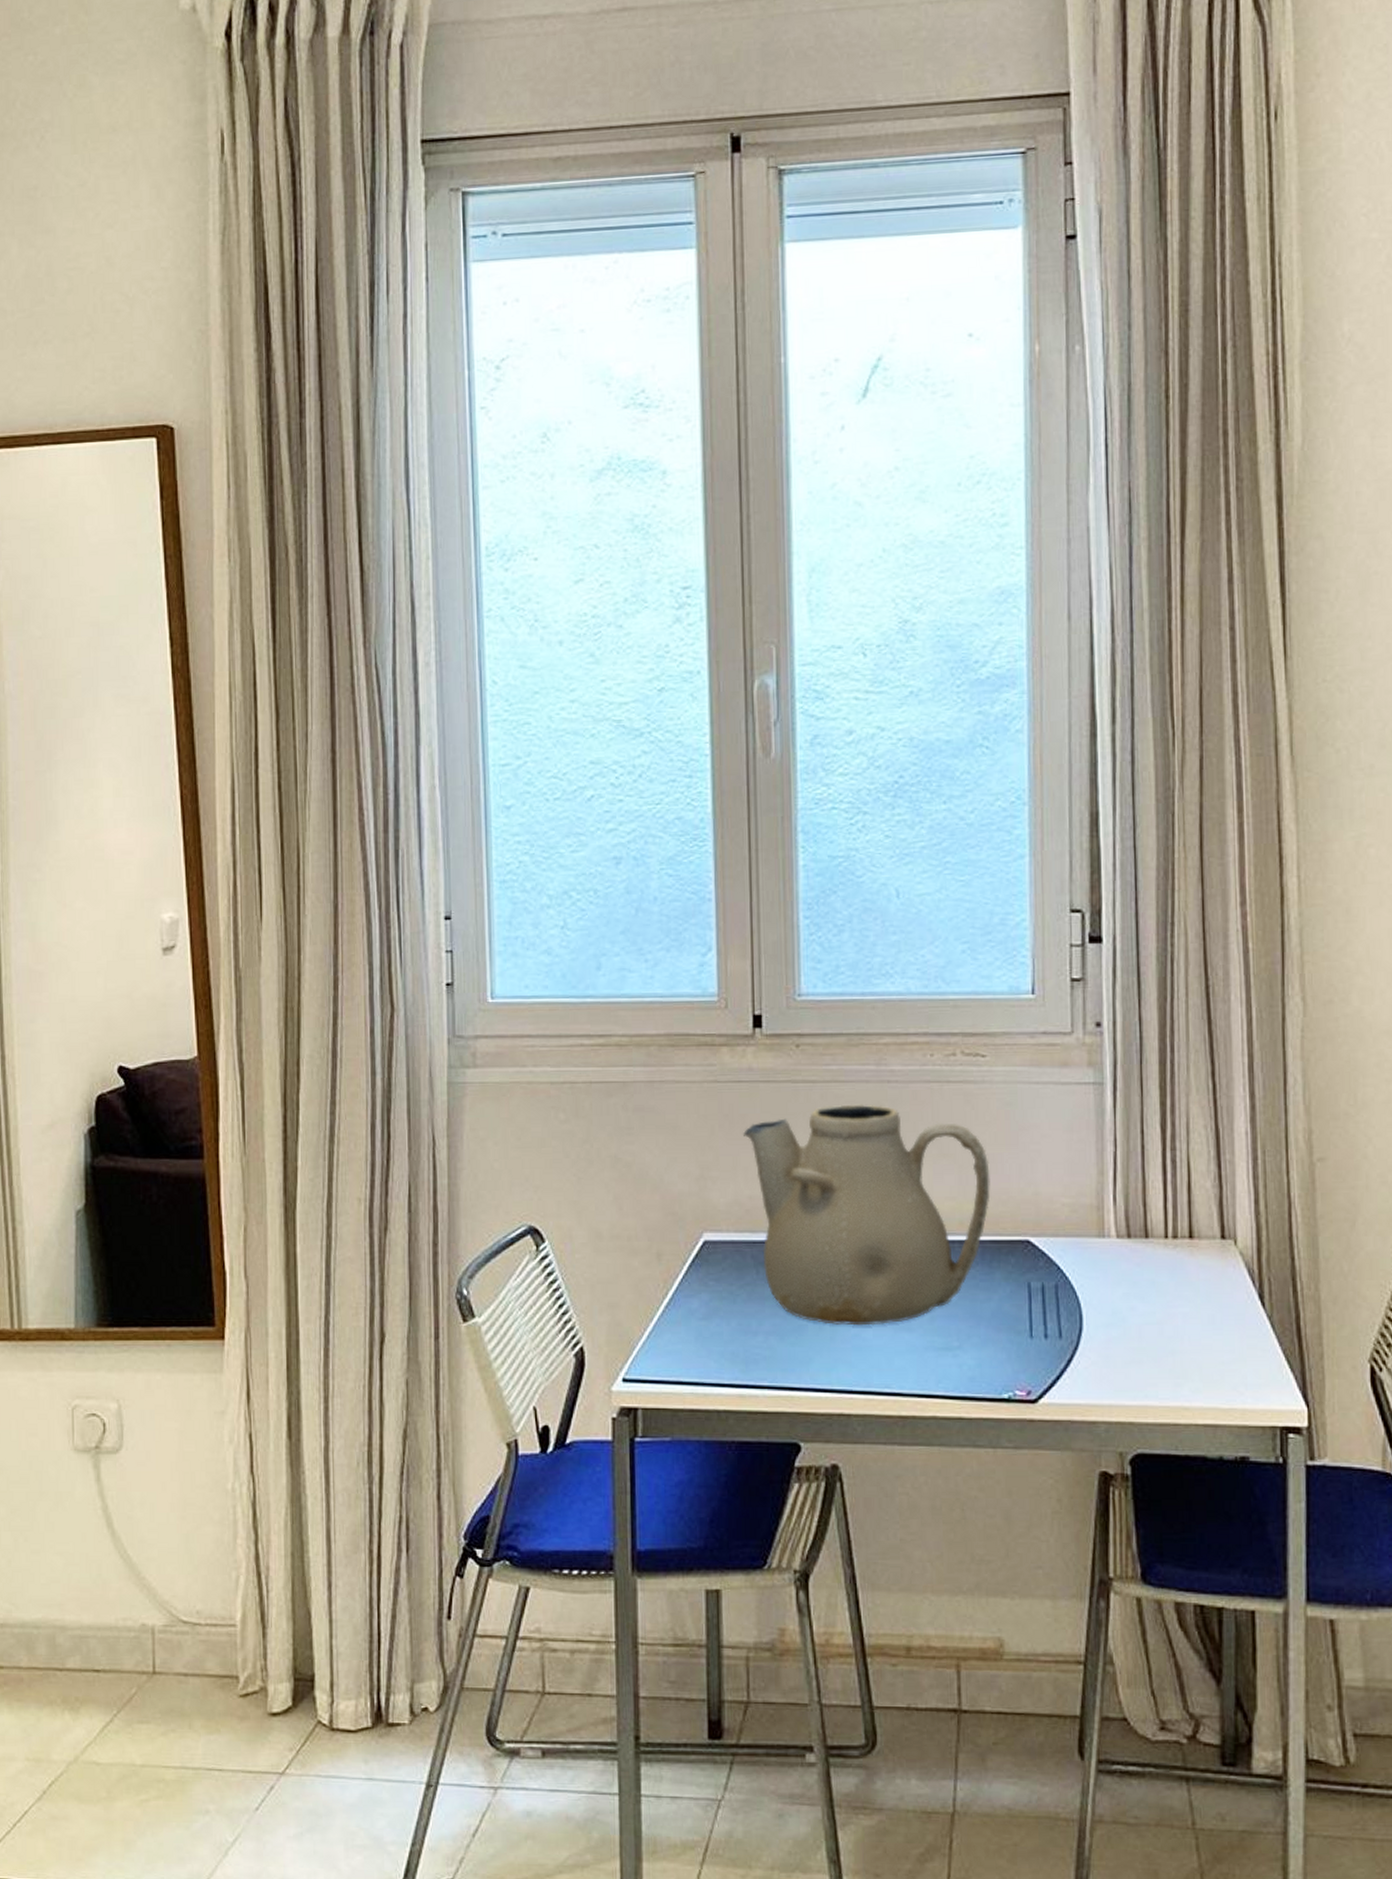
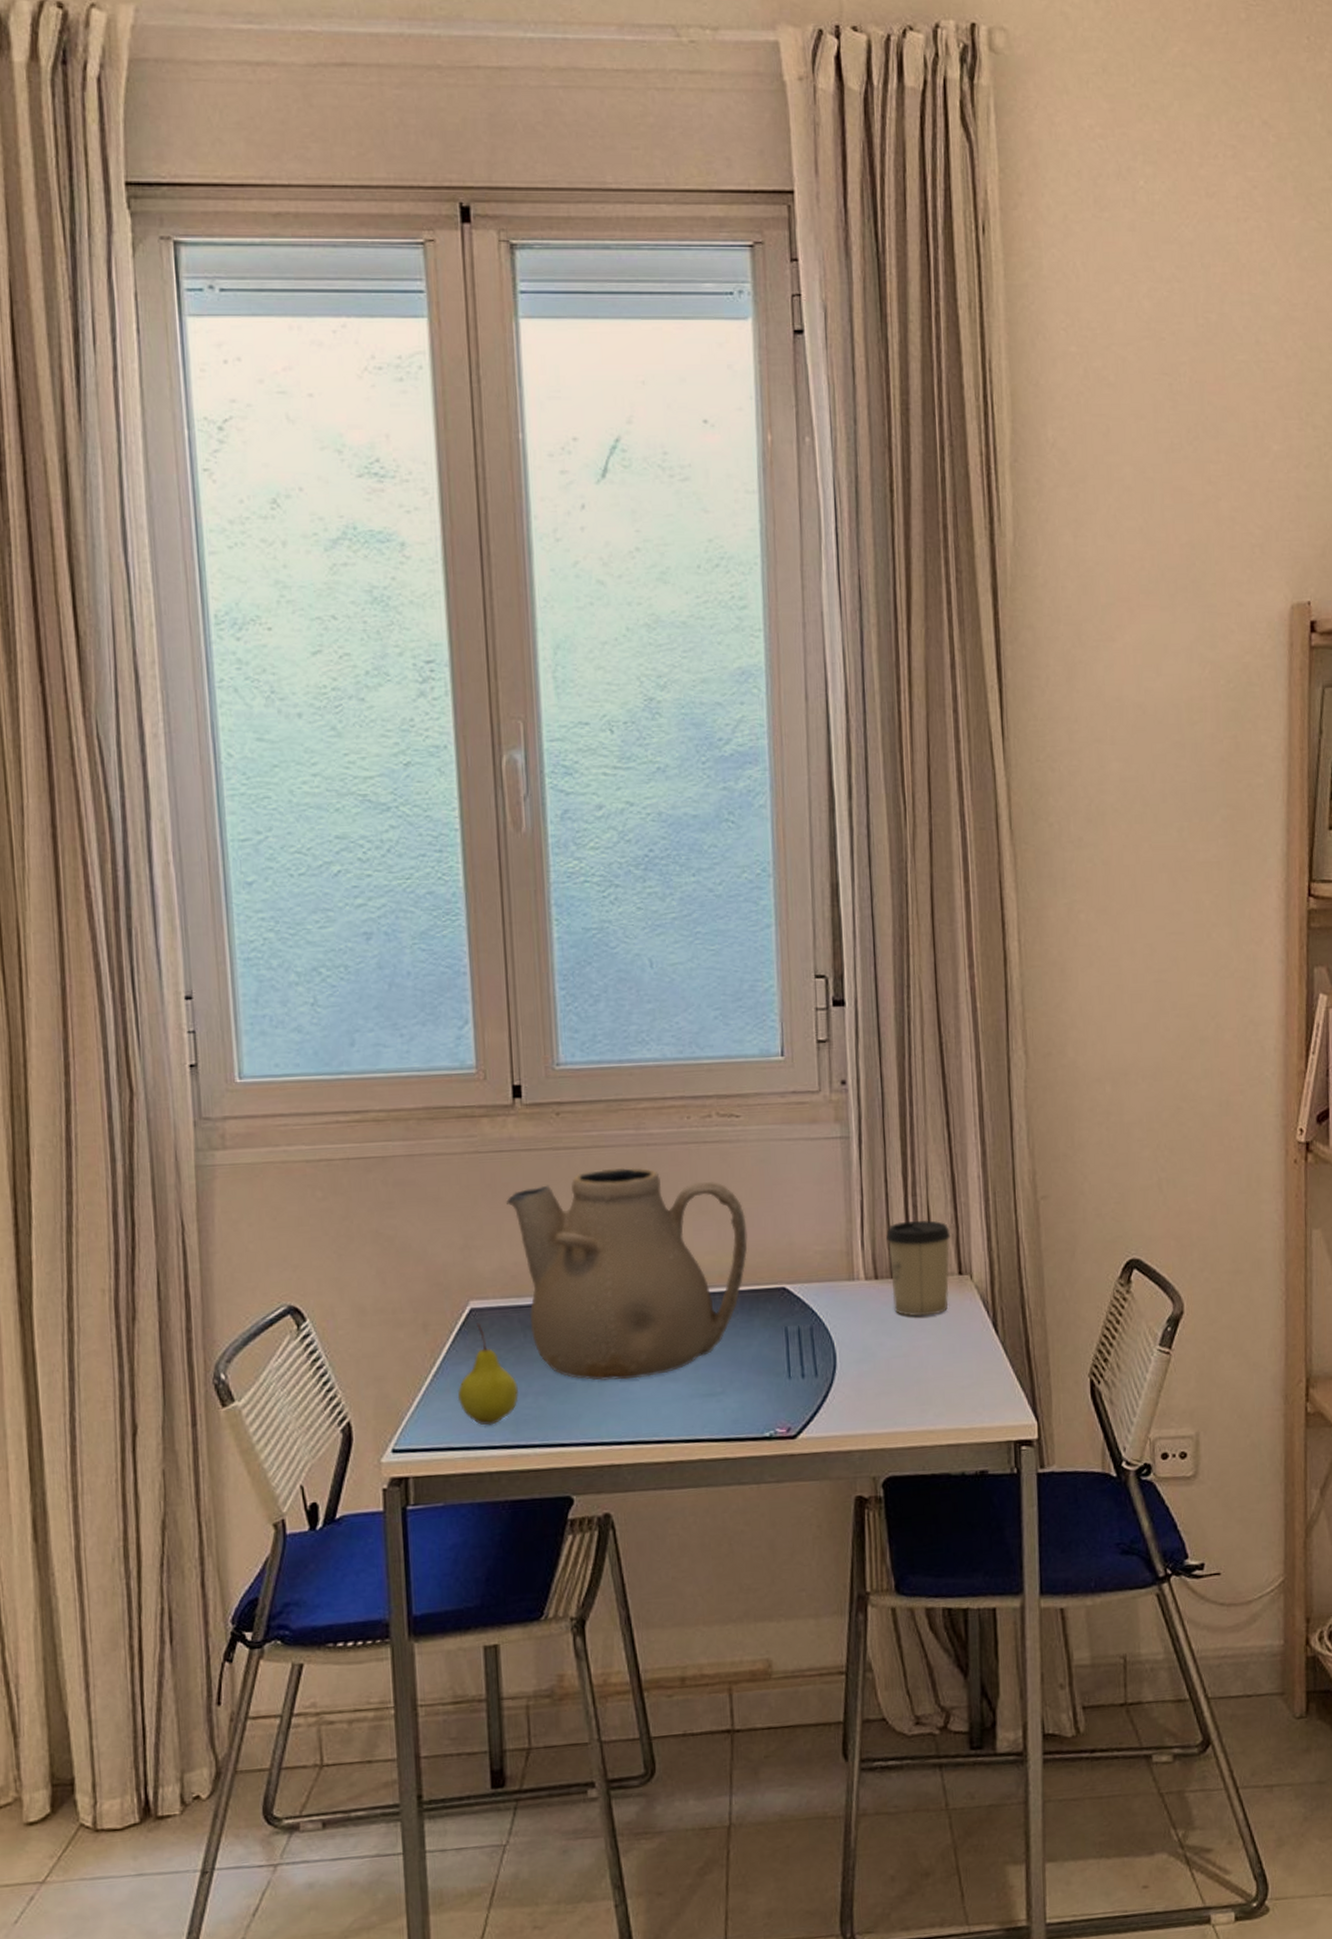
fruit: none [688,1256,750,1362] -> present [457,1323,519,1426]
cup: none [1140,1176,1214,1281] -> present [885,1219,951,1316]

